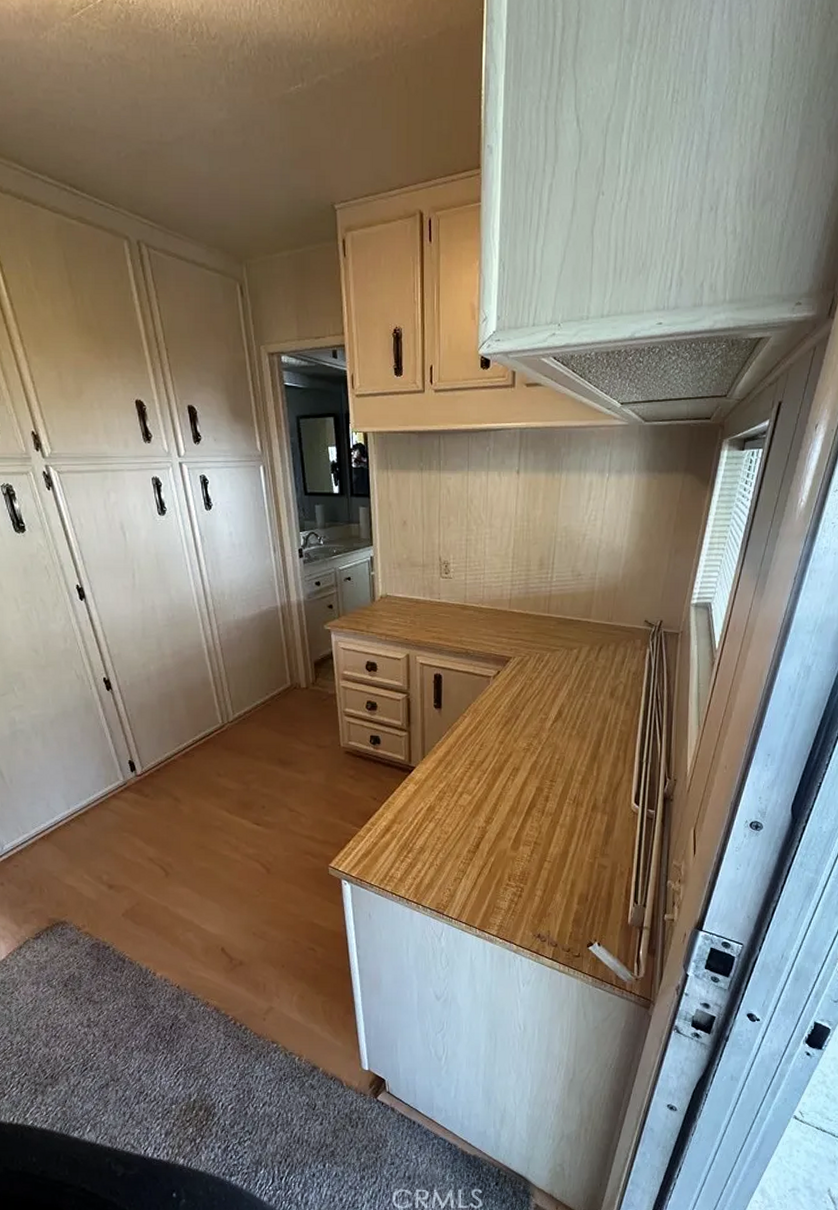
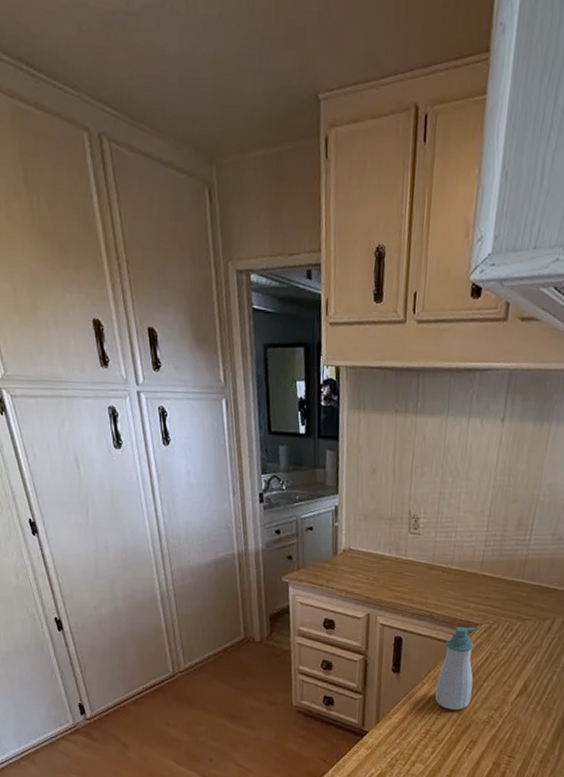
soap bottle: none [476,660,511,741] -> present [434,626,477,711]

